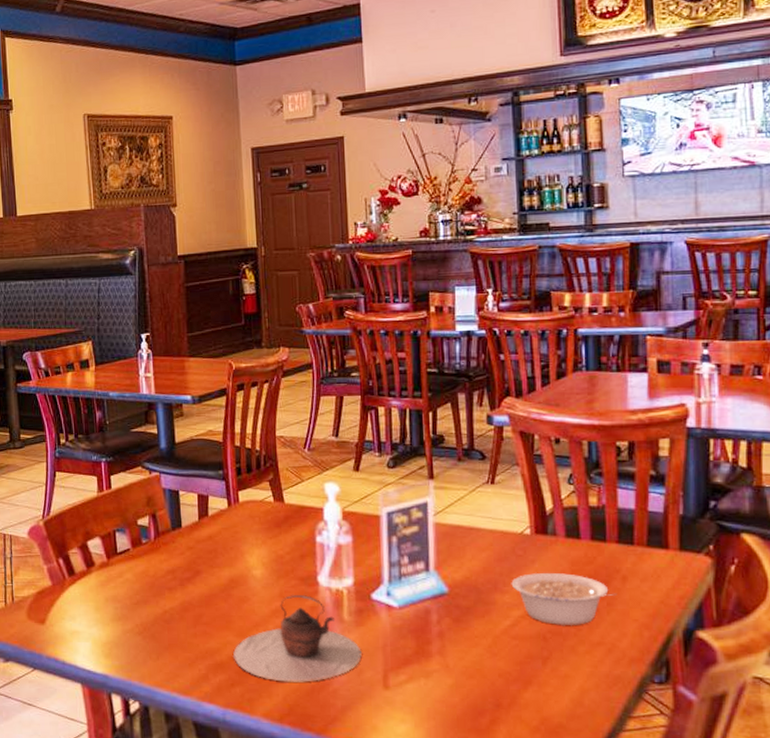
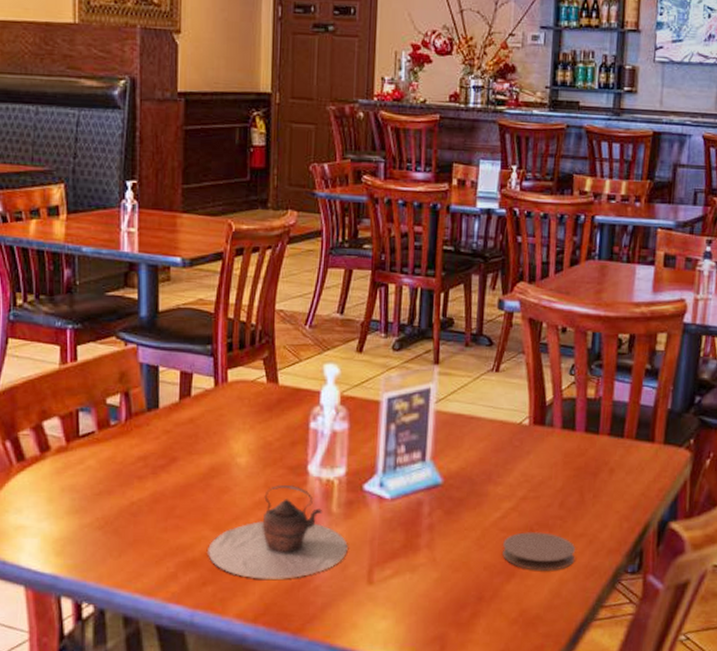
legume: present [511,573,618,625] -> none [505,465,604,517]
coaster: none [516,640,595,679] -> present [502,532,576,571]

